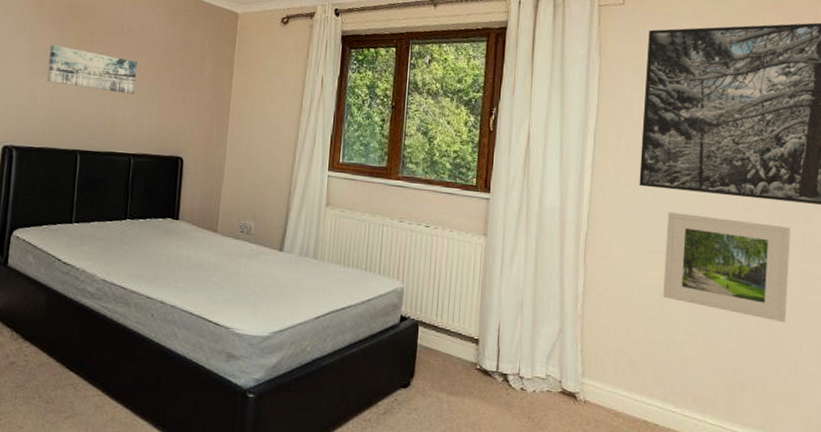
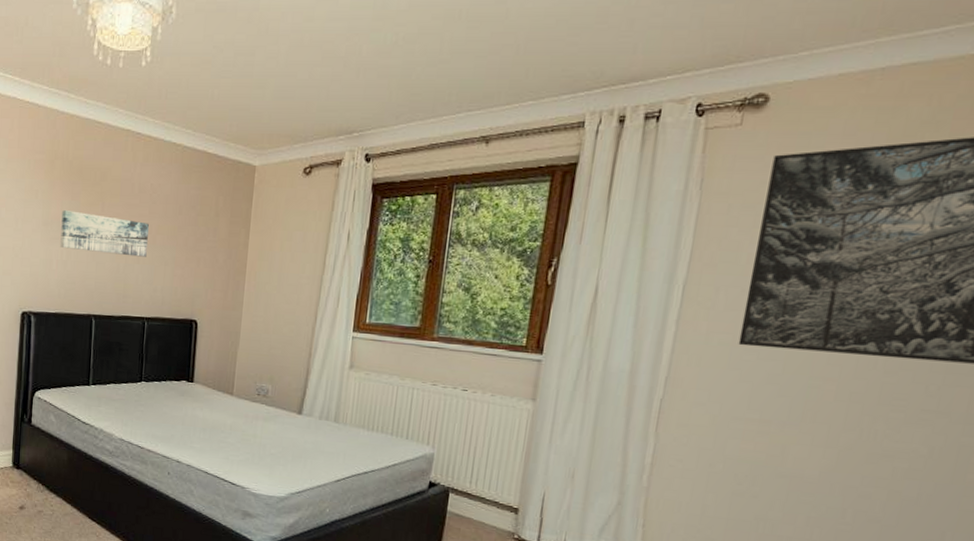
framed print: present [663,212,791,323] -> none [756,375,951,505]

